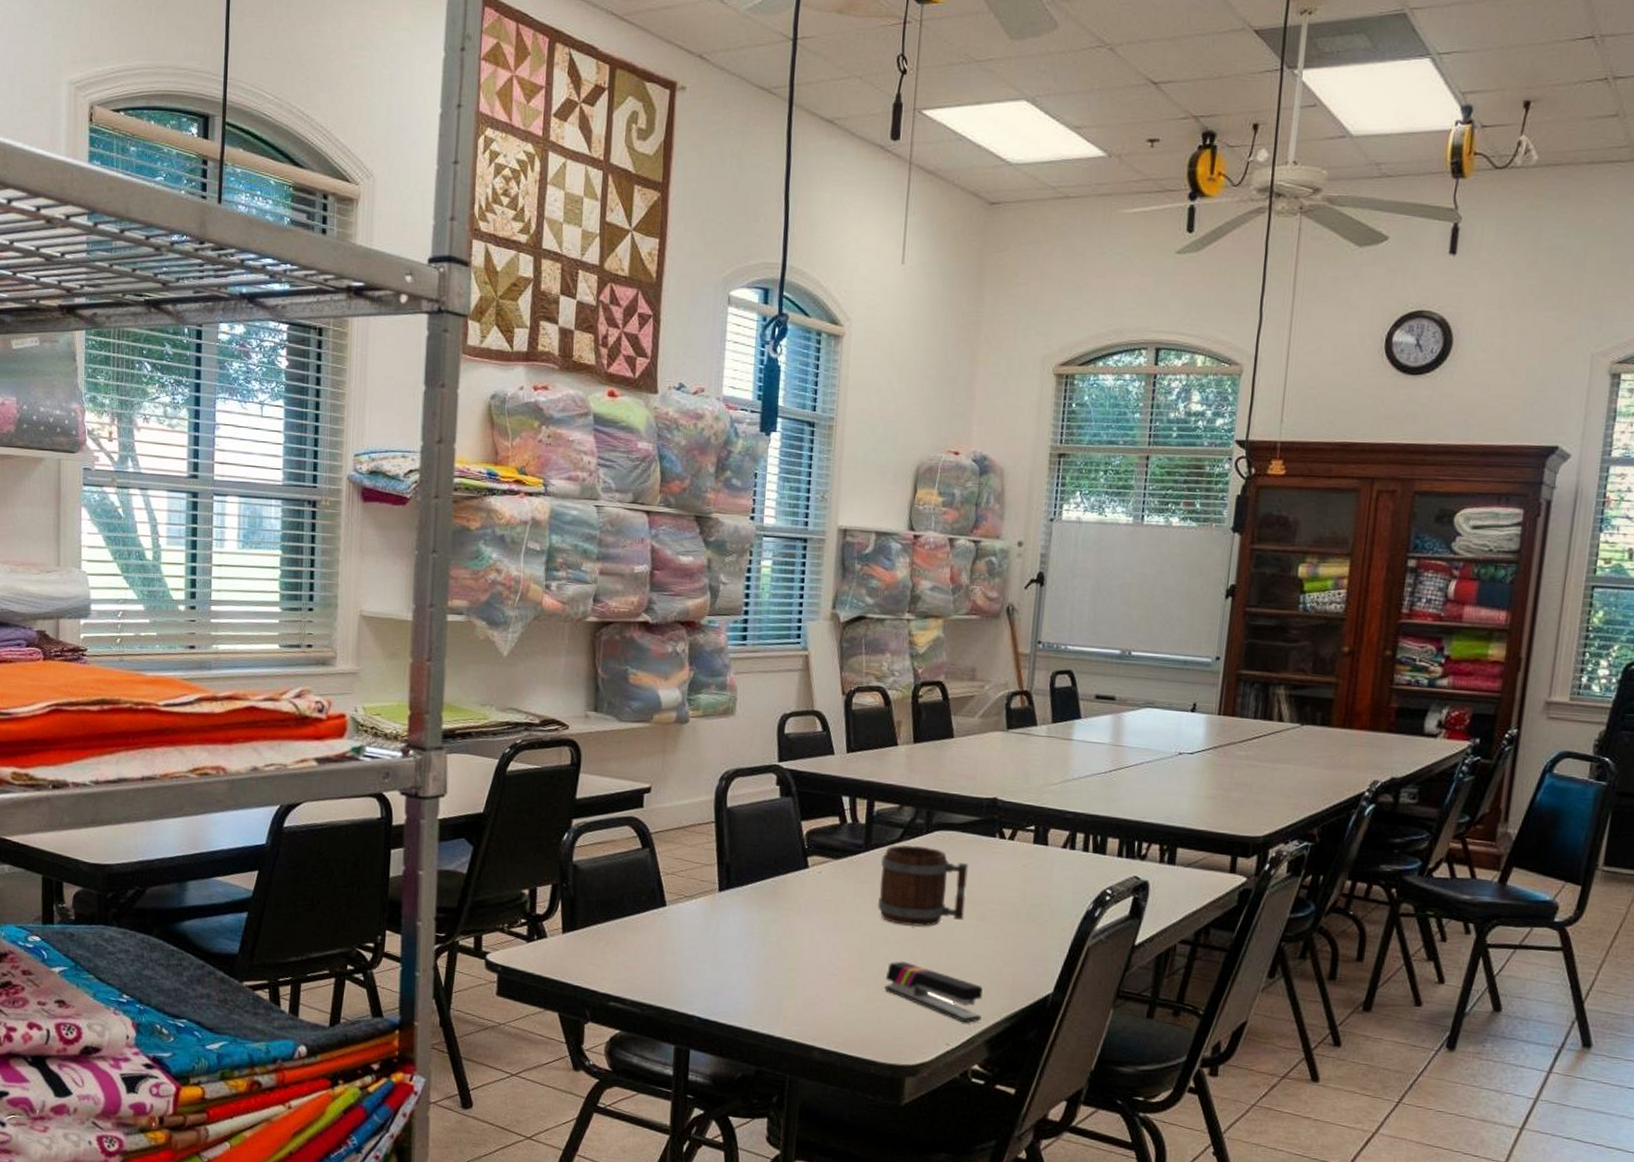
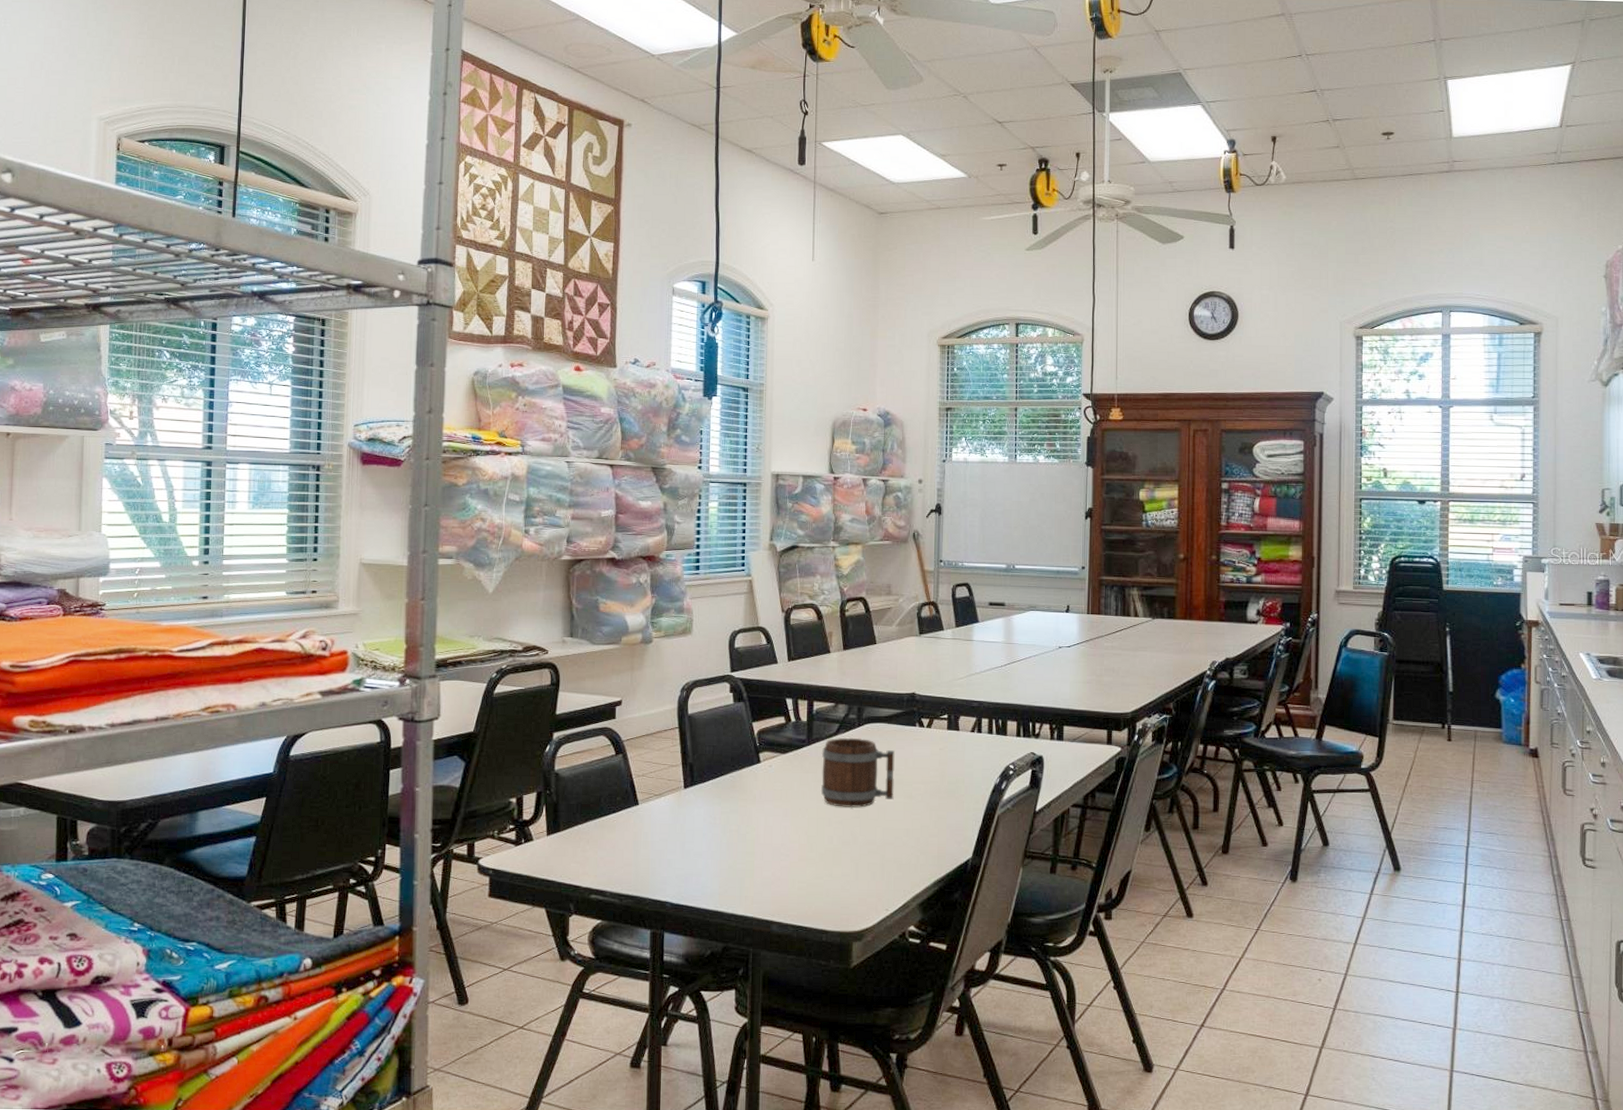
stapler: present [884,961,983,1023] -> none [831,839,914,889]

